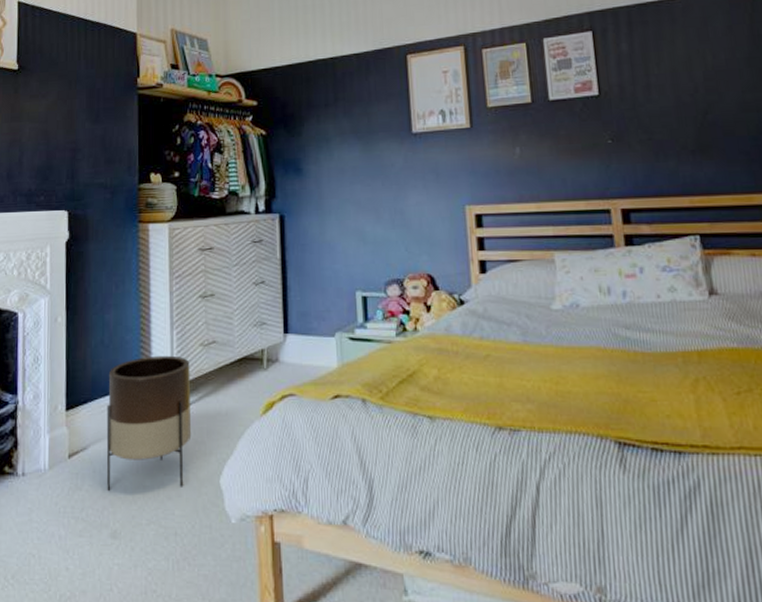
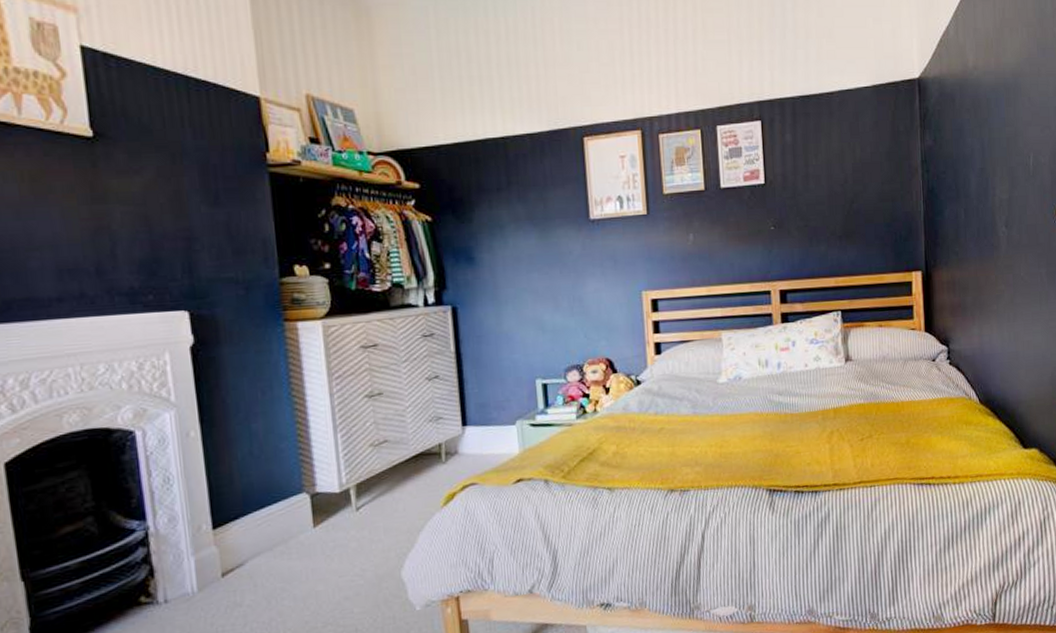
planter: present [106,355,192,491] -> none [262,459,367,602]

